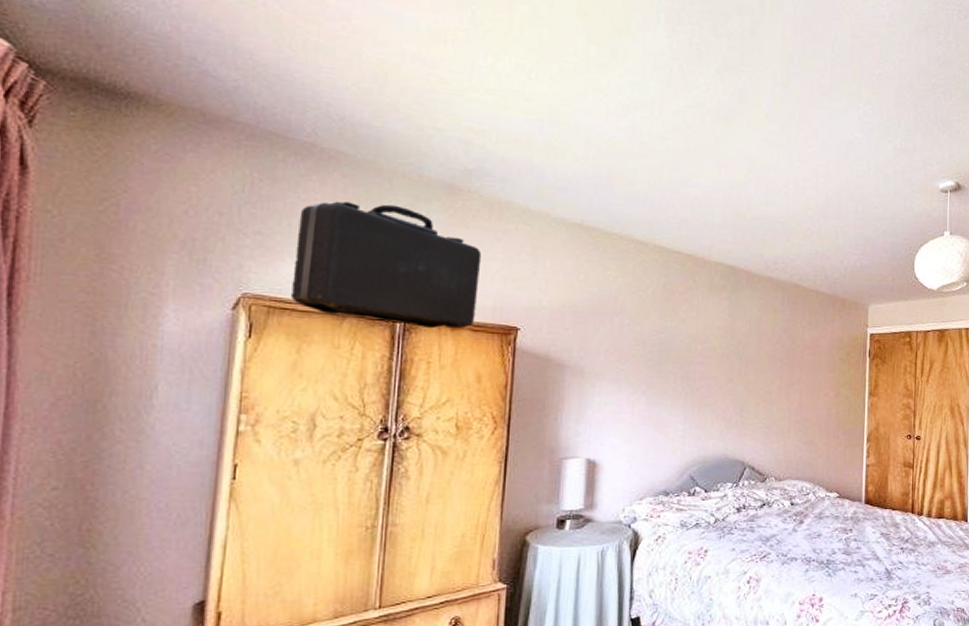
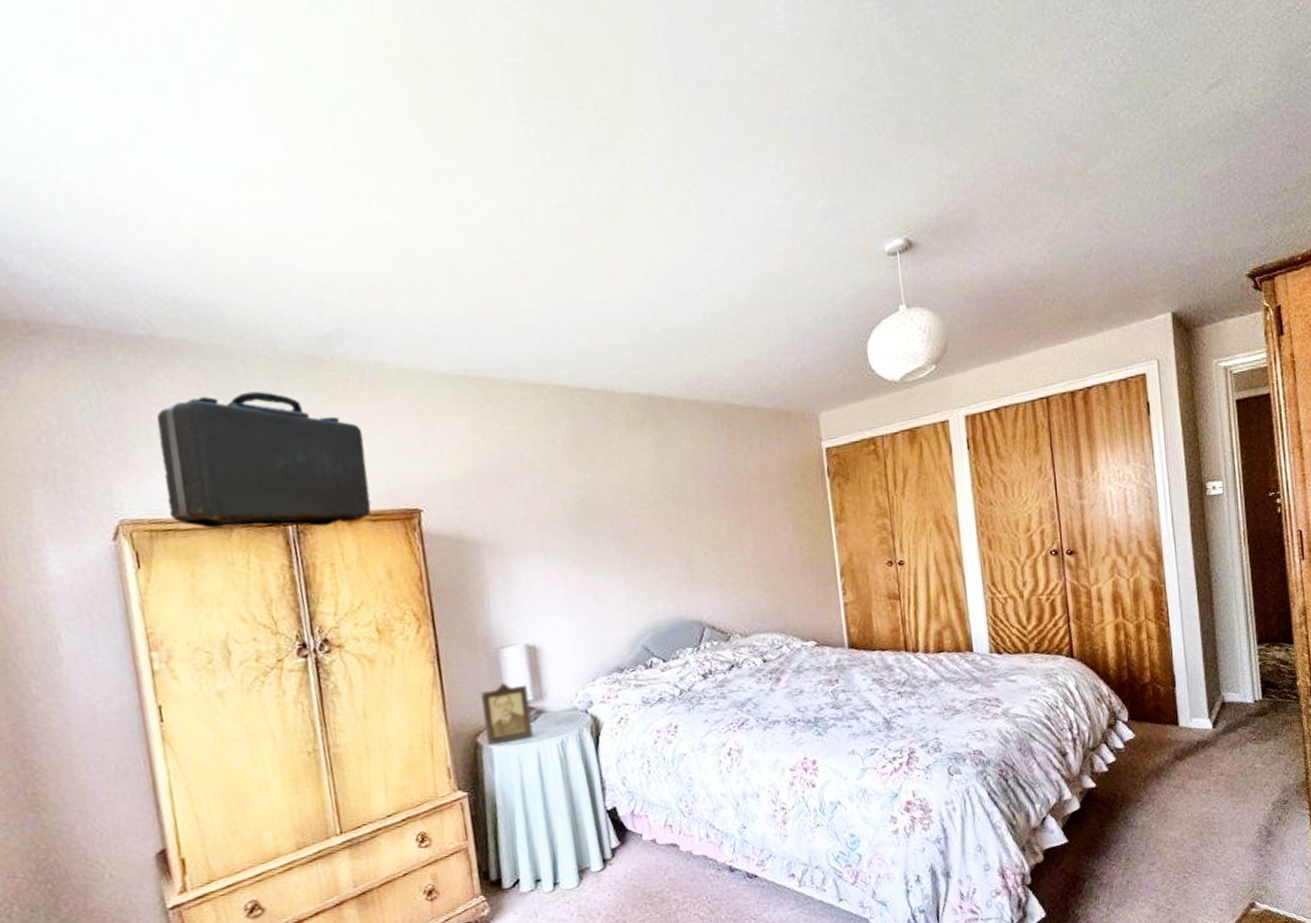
photo frame: none [534,489,581,544] -> present [481,682,534,745]

